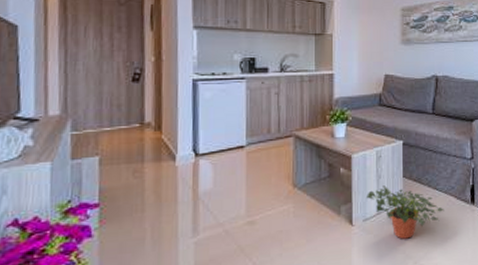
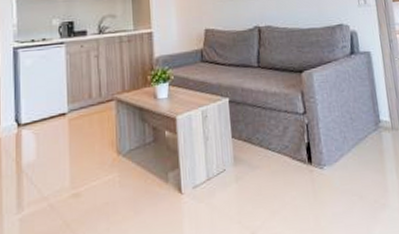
potted plant: present [367,185,444,239] -> none [195,148,280,207]

